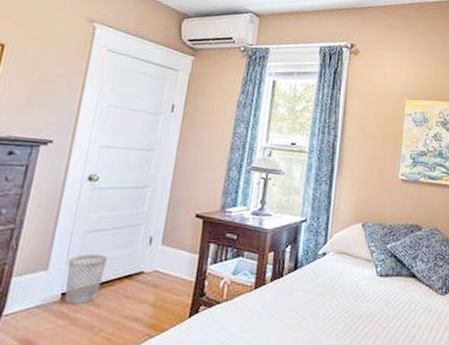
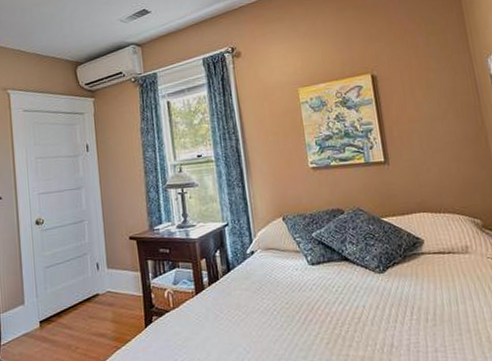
wastebasket: present [64,253,107,305] -> none [38,284,68,330]

